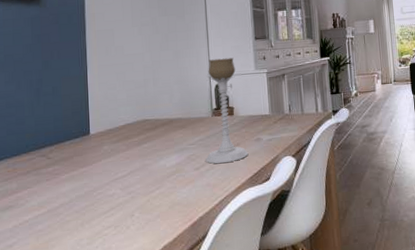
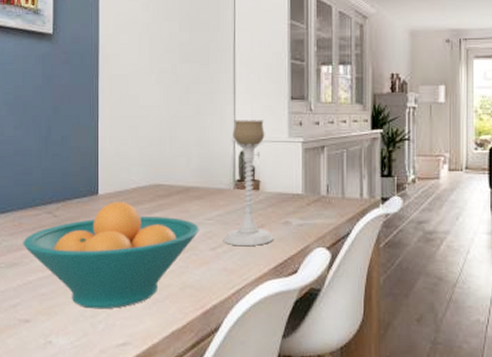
fruit bowl: none [18,138,184,237] -> present [23,202,199,309]

